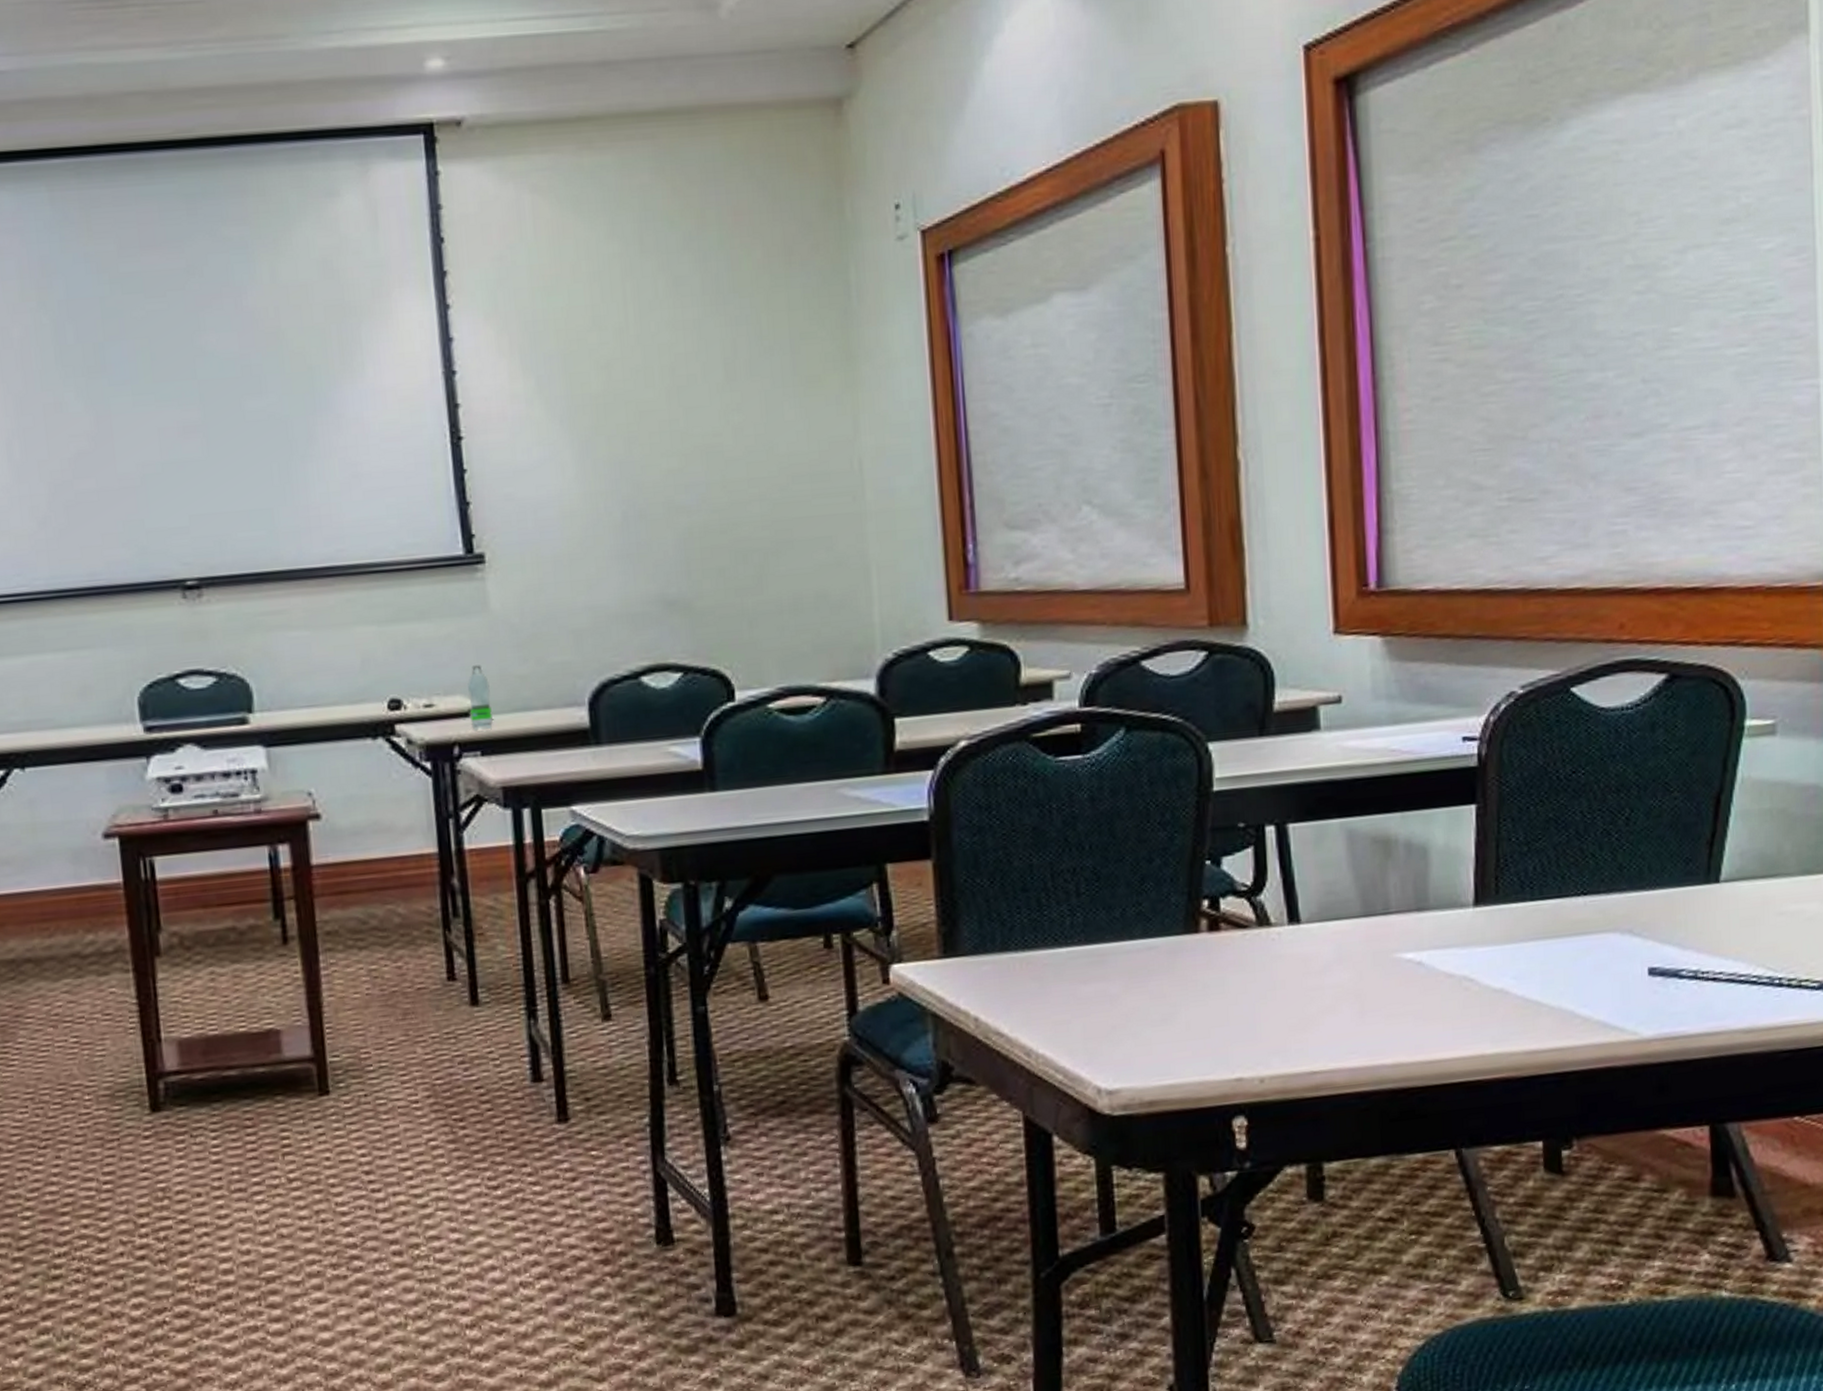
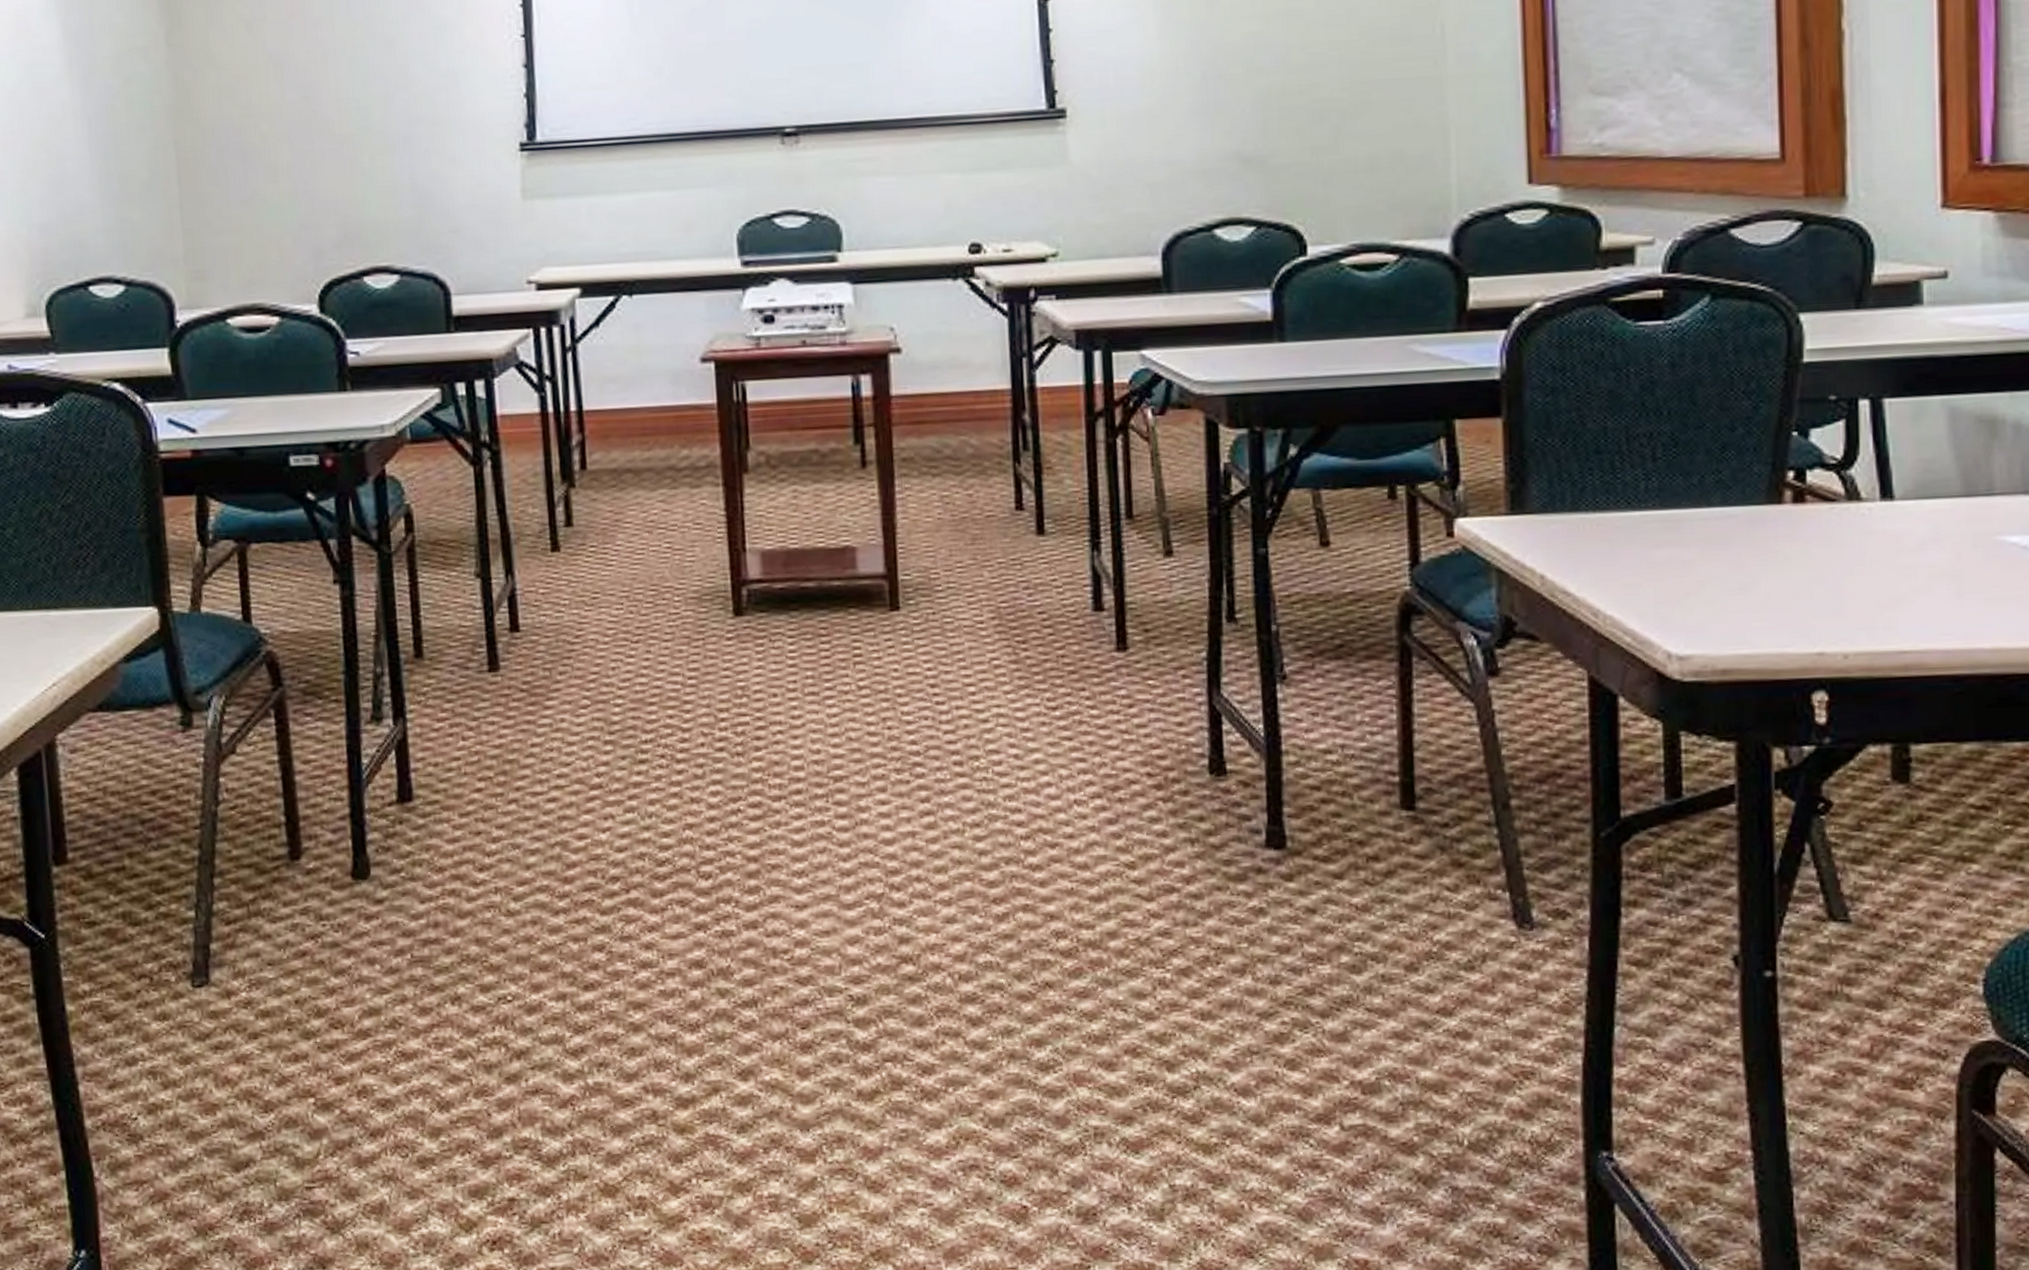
bottle: present [468,665,493,733] -> none [1045,213,1068,278]

